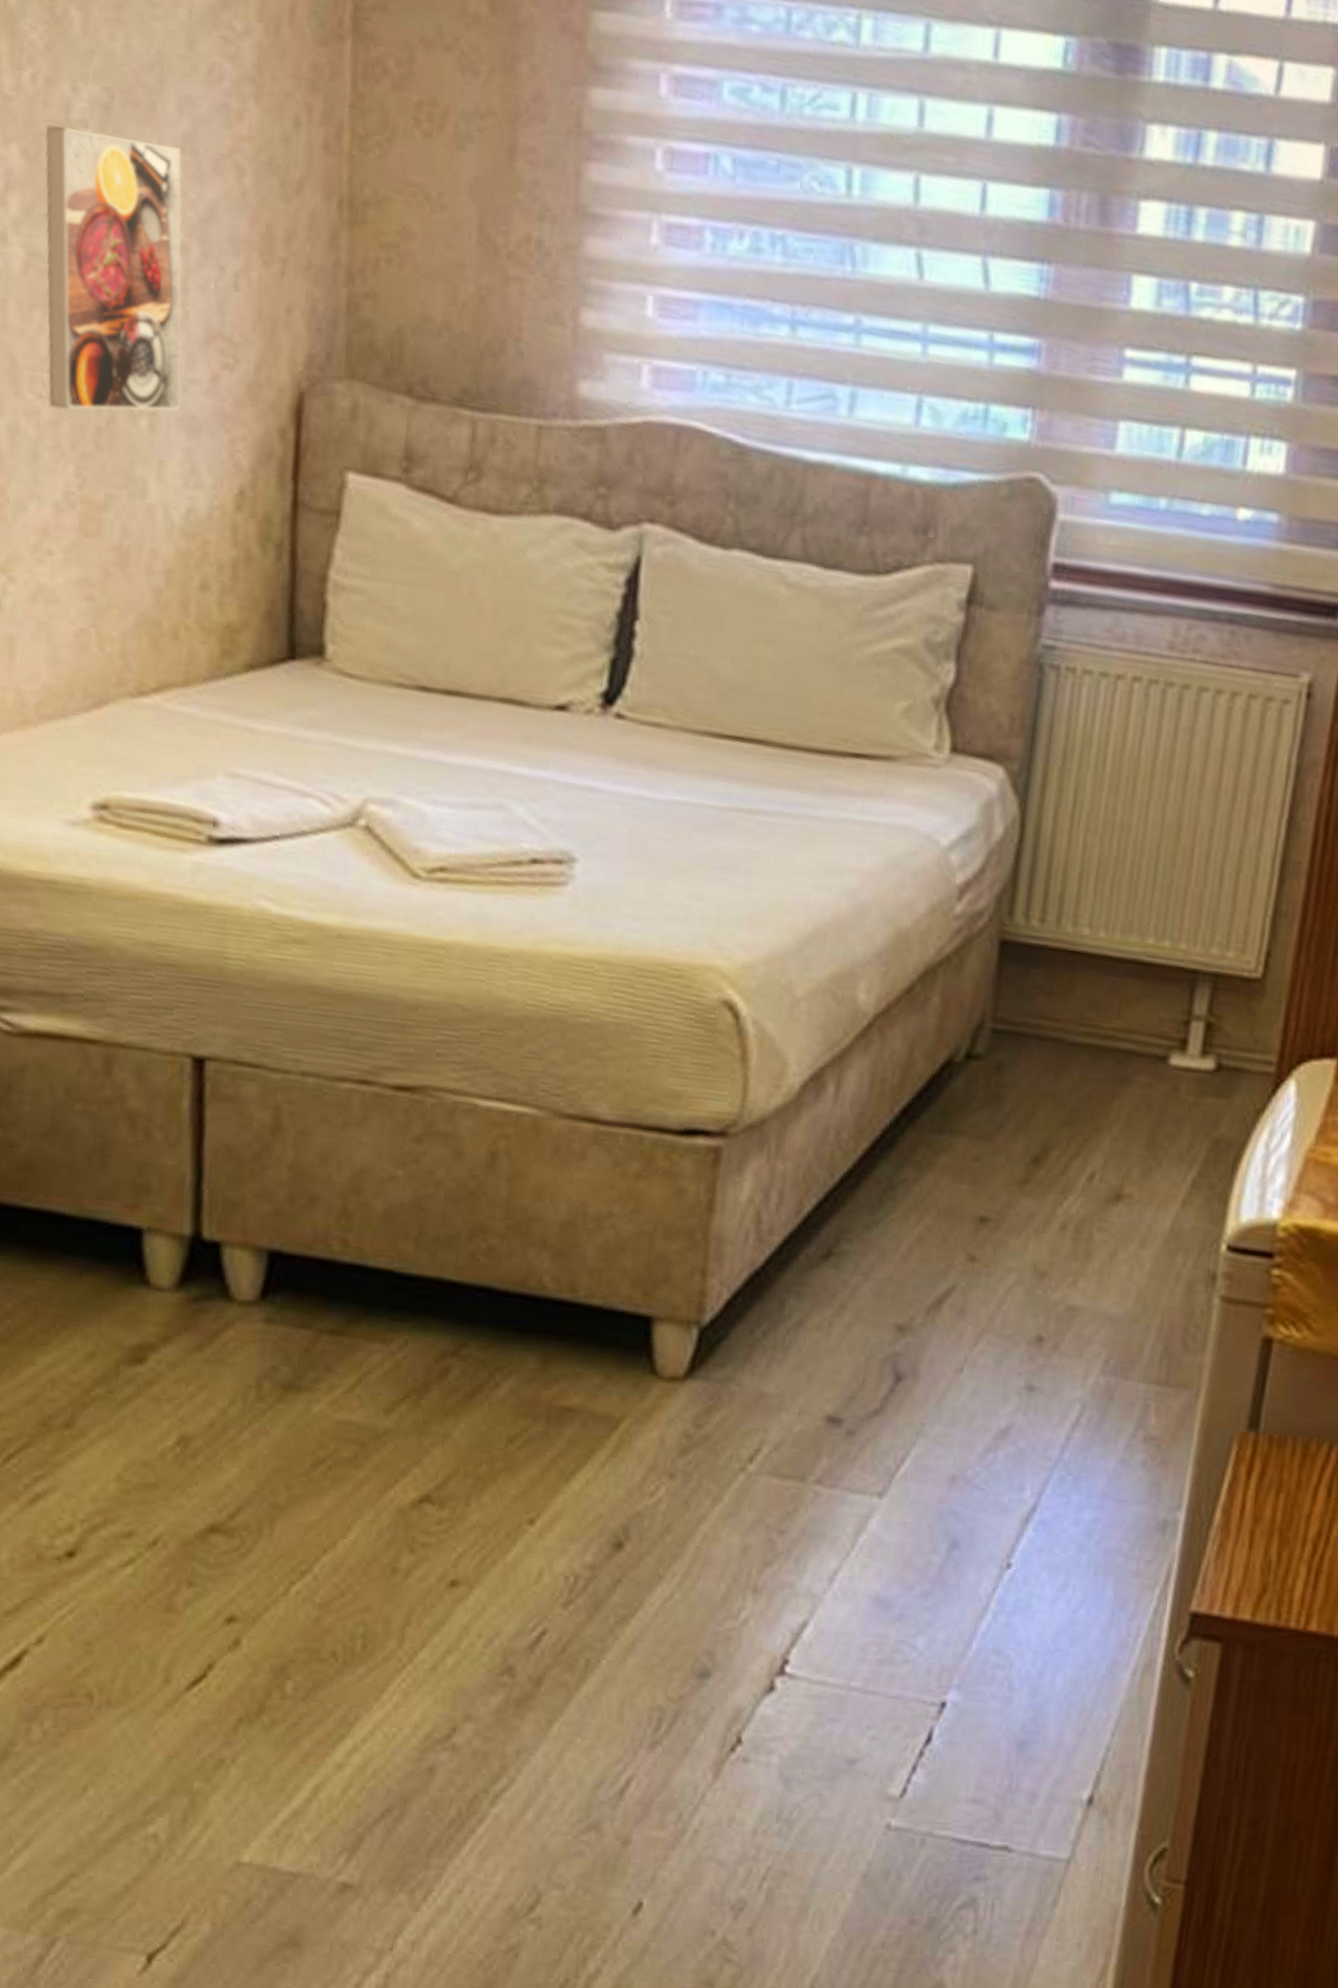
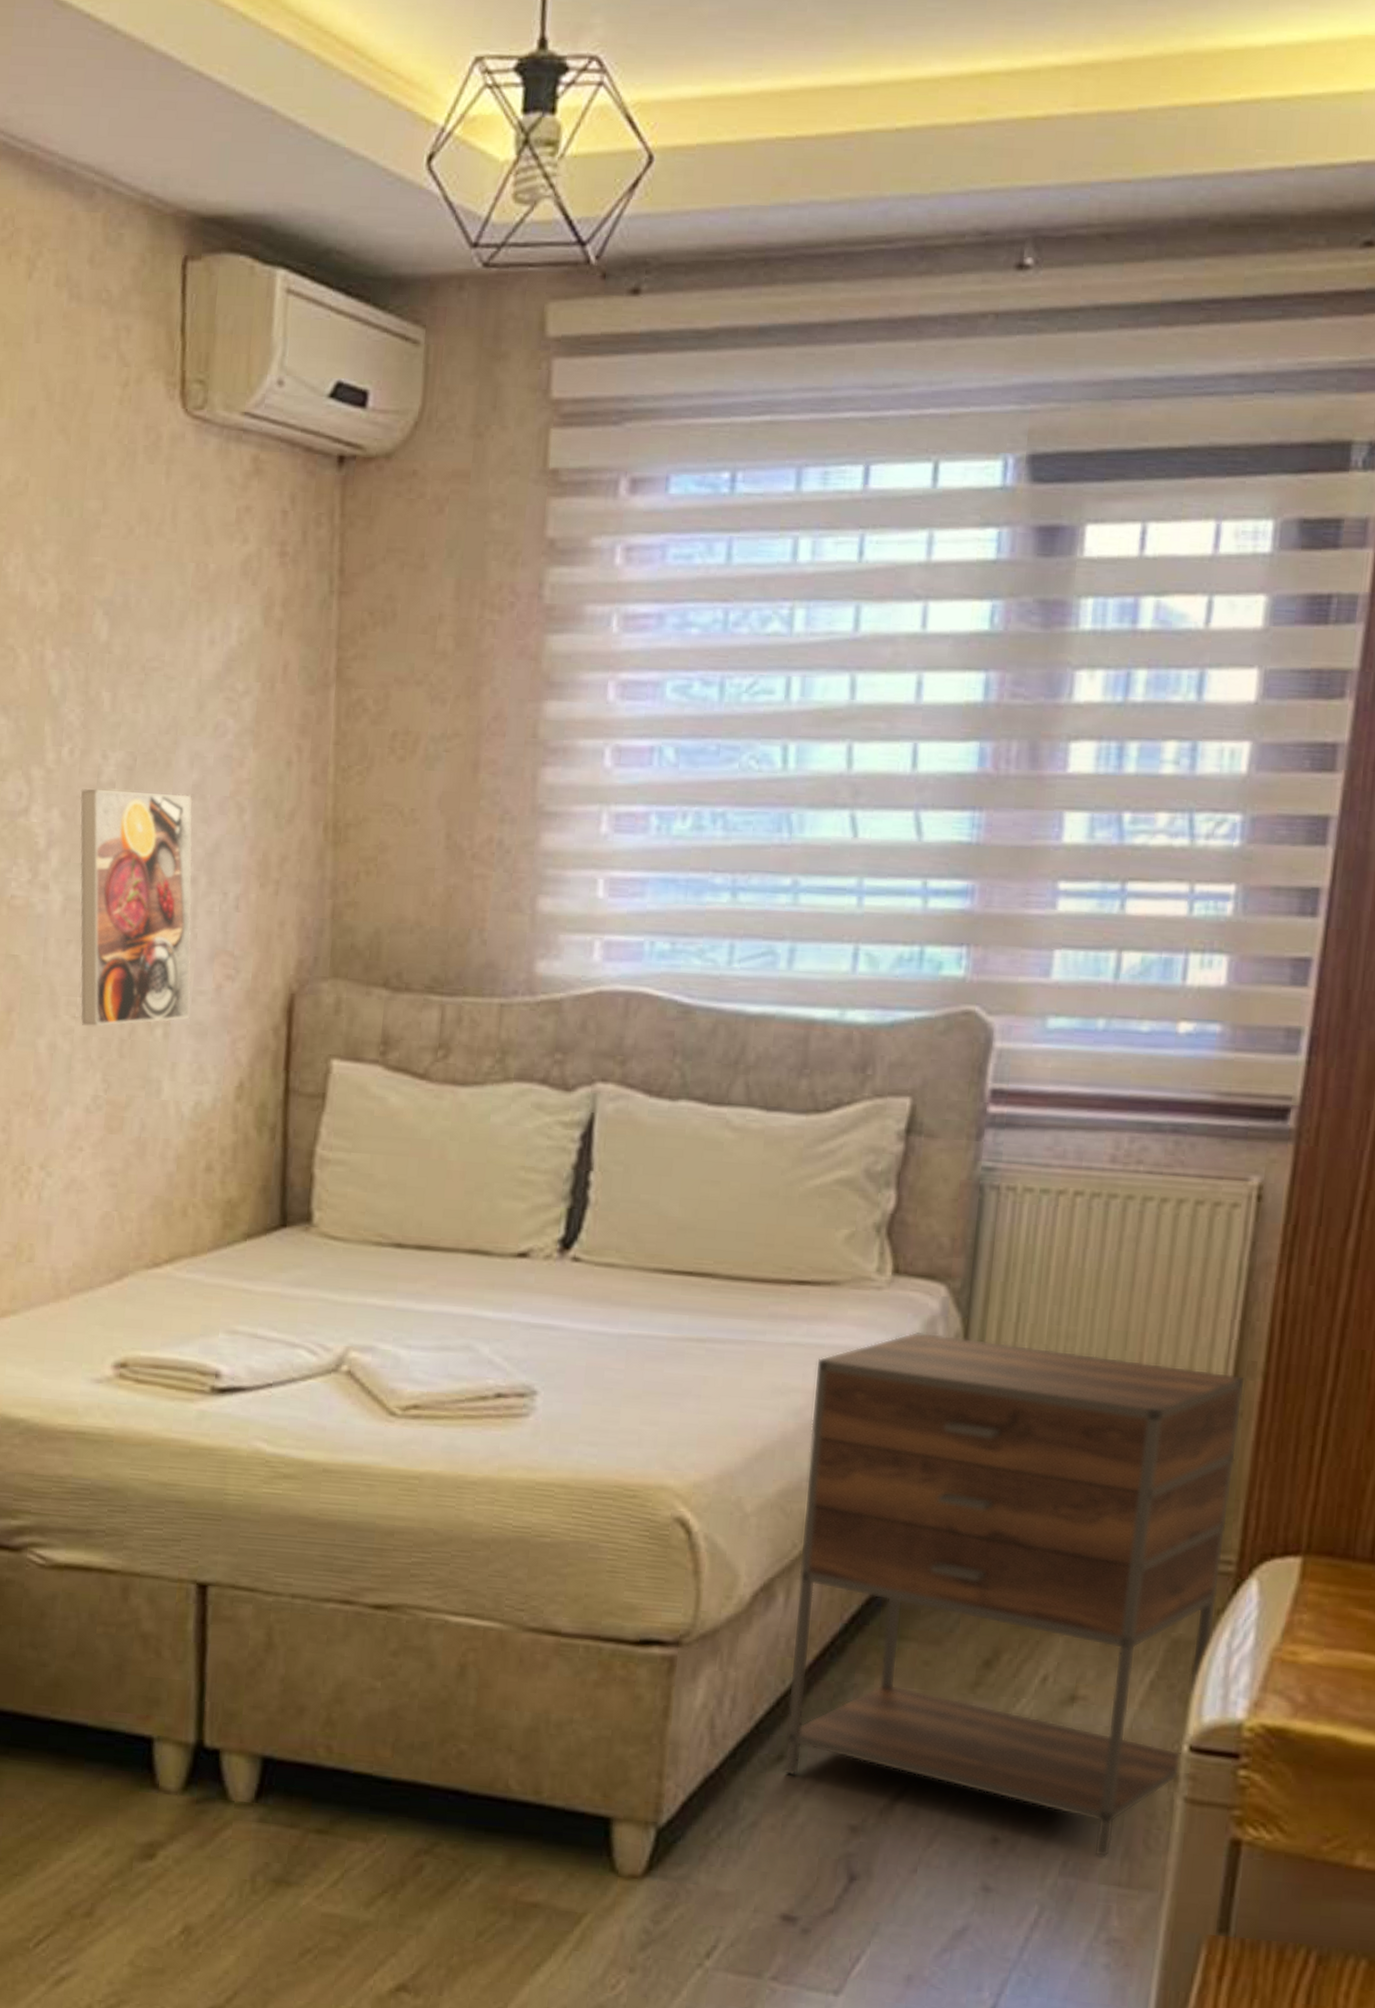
nightstand: none [830,814,1291,1356] -> present [783,1331,1246,1857]

